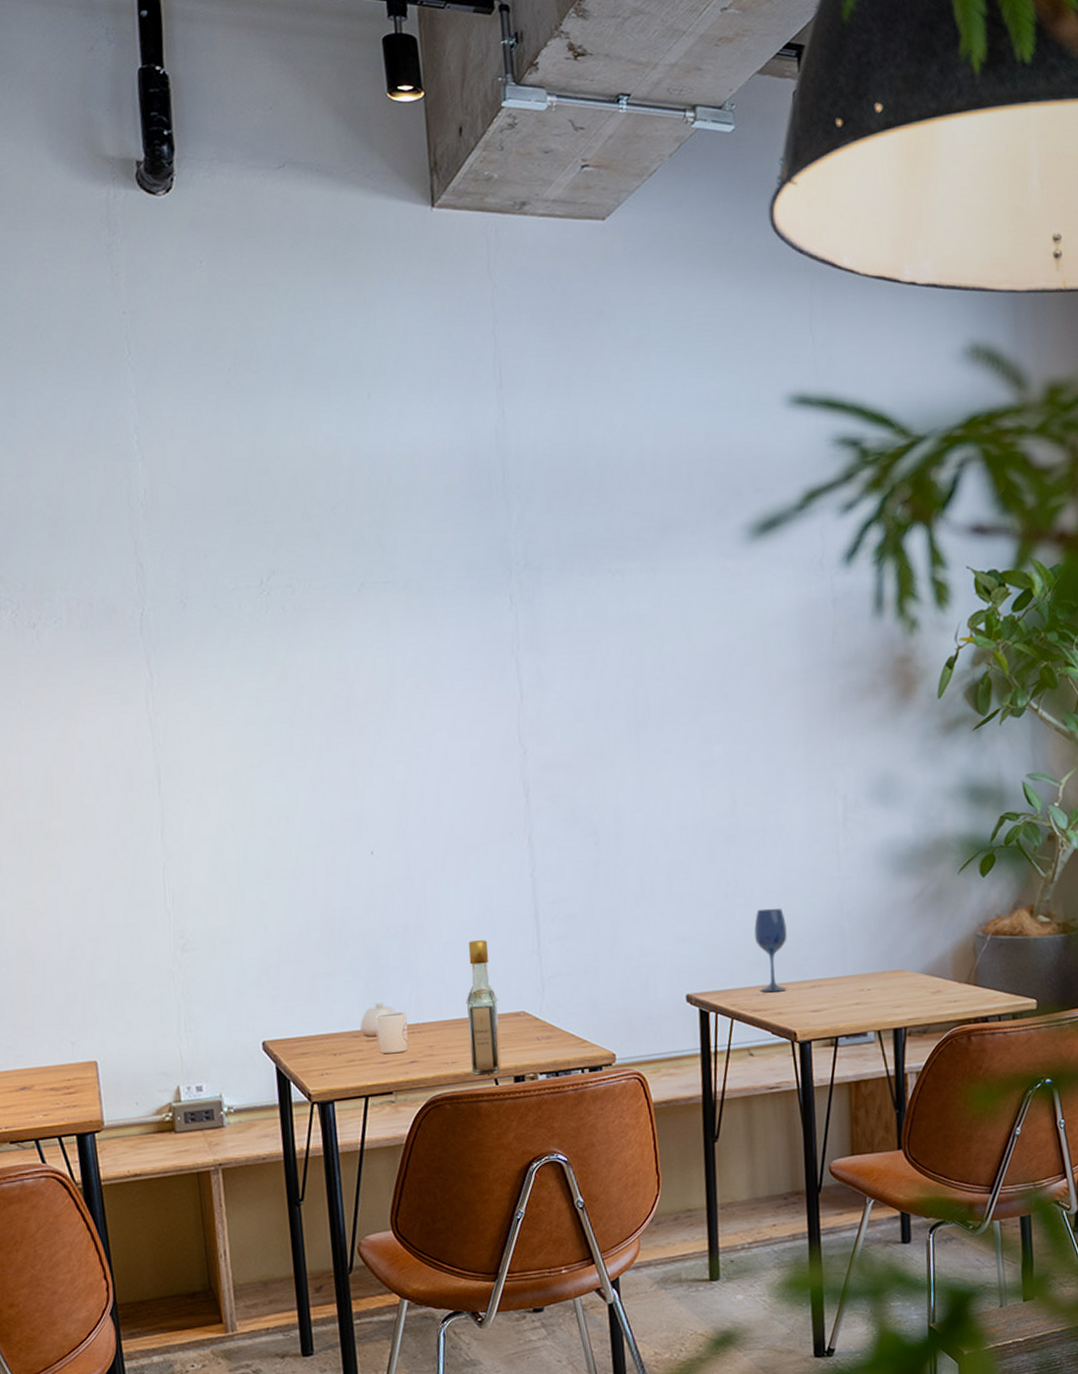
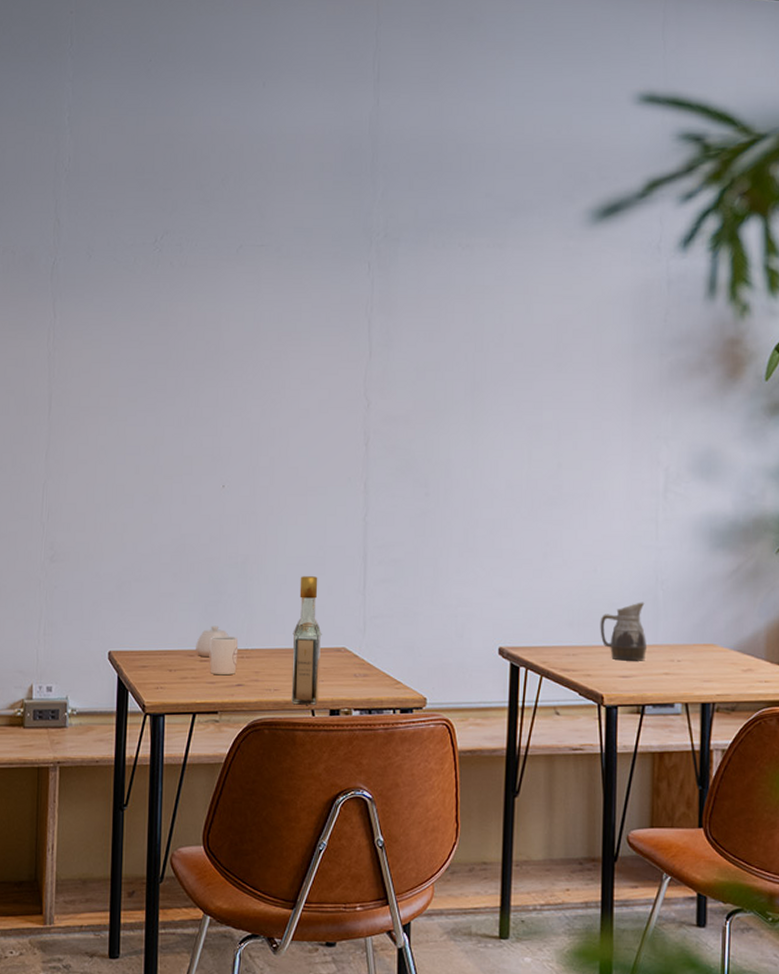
wineglass: present [754,908,787,993] -> none [570,571,601,654]
pitcher: none [787,934,837,996] -> present [600,602,648,661]

